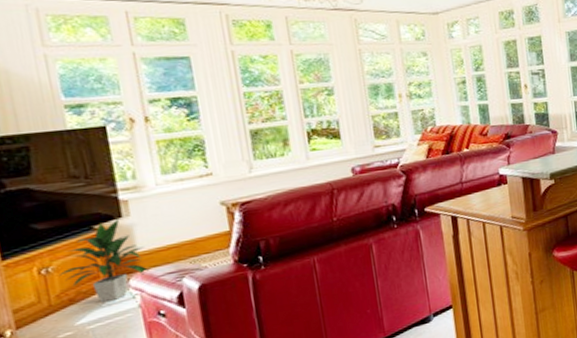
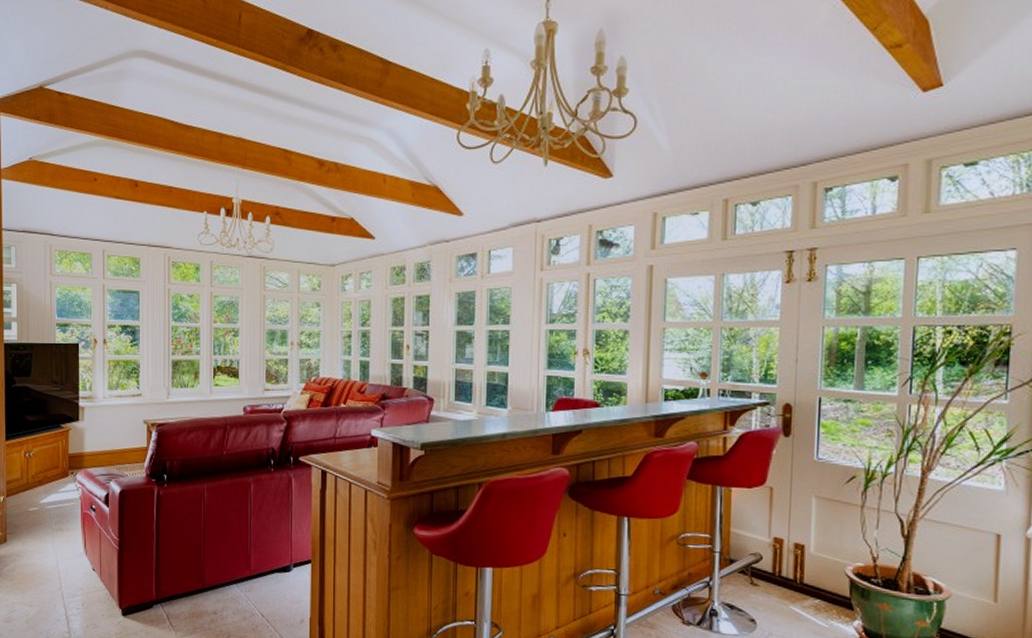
indoor plant: present [58,219,149,302] -> none [35,422,90,489]

